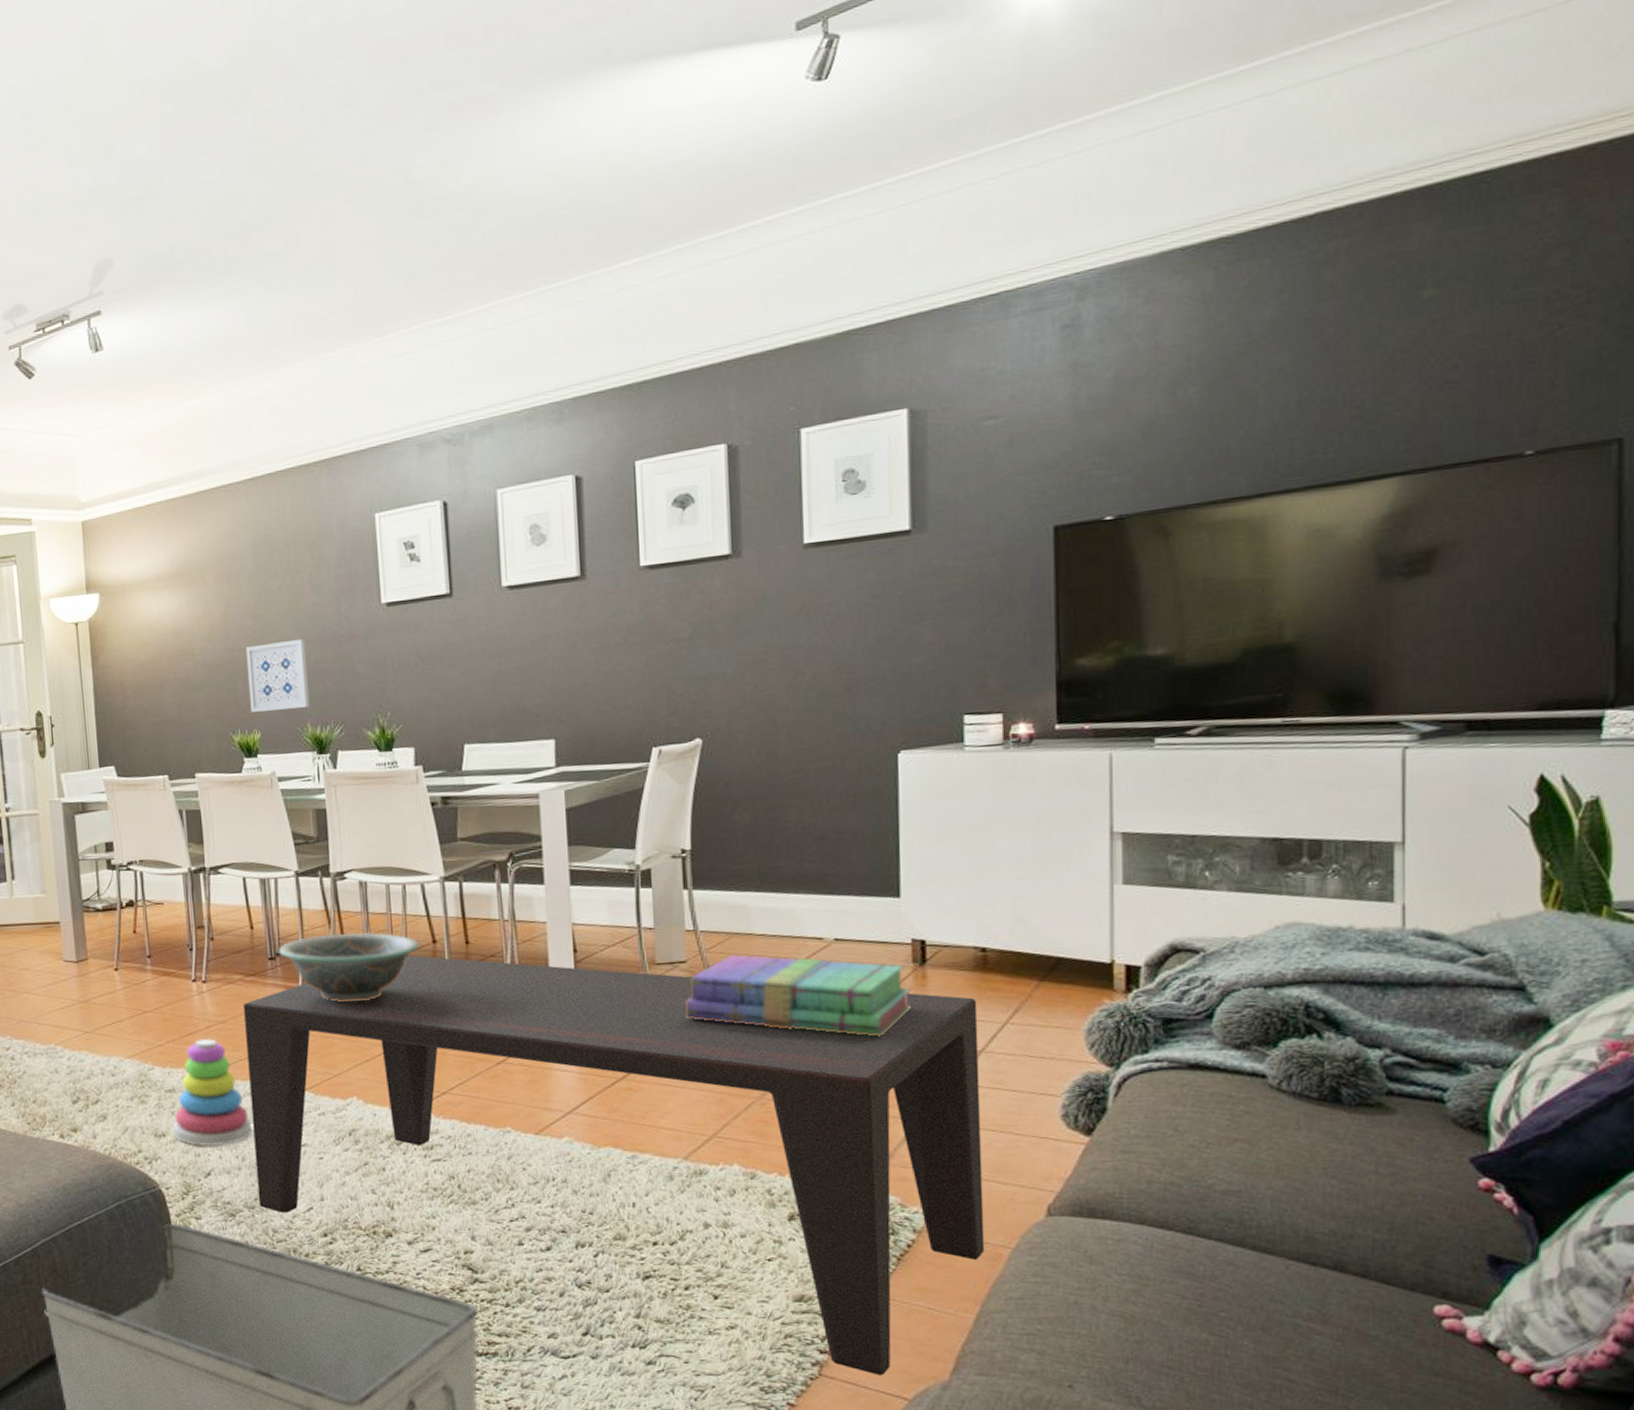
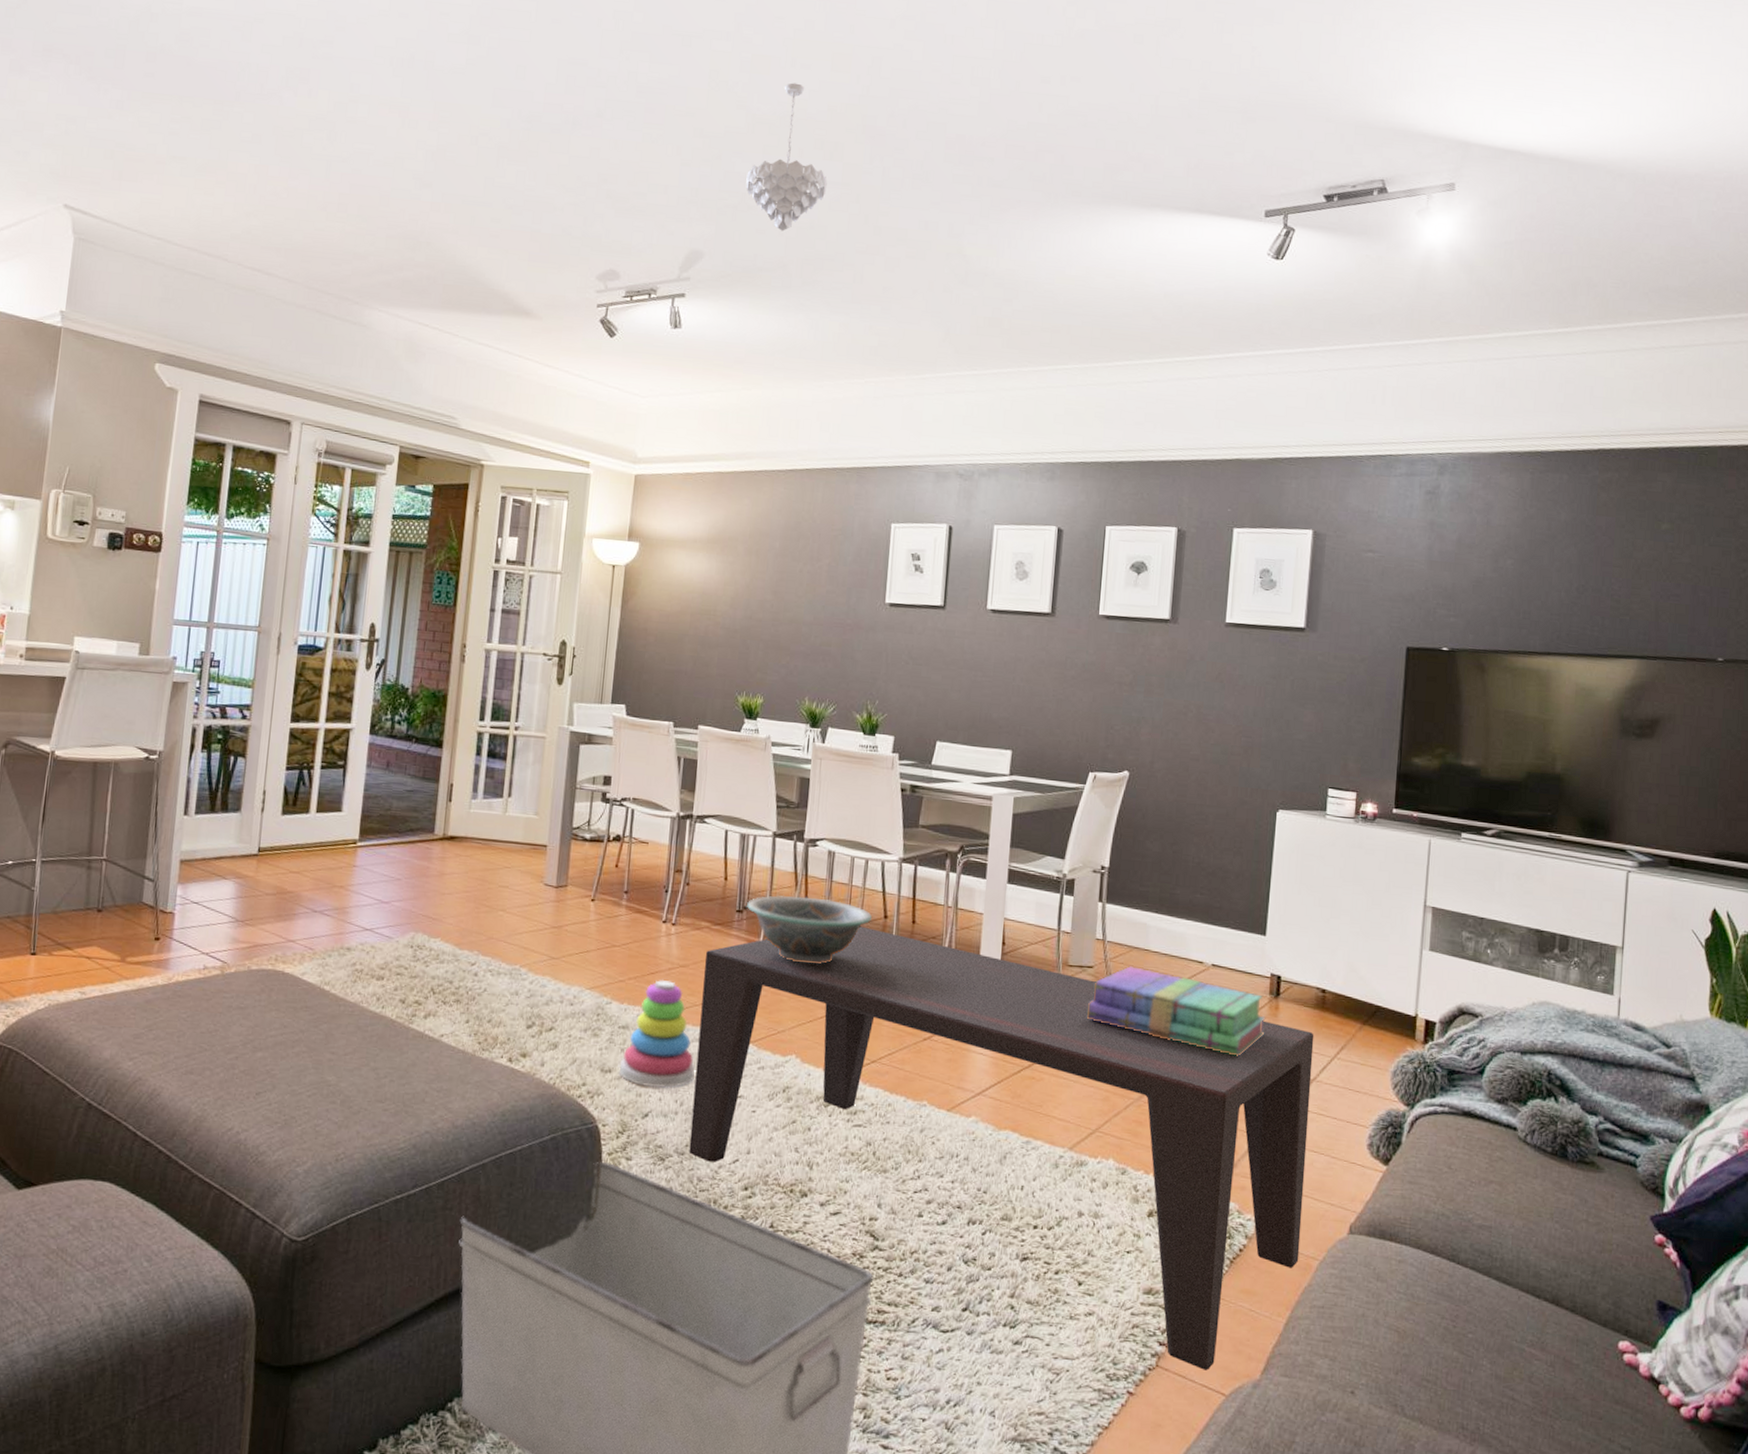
pendant light: none [146,33,240,212] -> present [746,82,827,231]
wall art: present [245,638,310,712] -> none [757,618,816,683]

